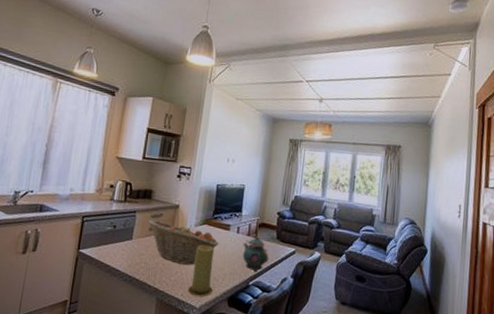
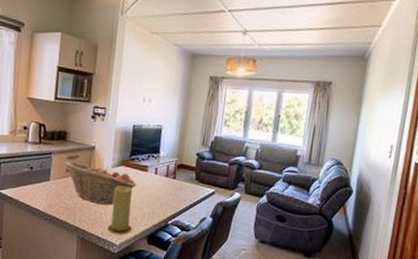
teapot: present [242,236,269,272] -> none [161,177,188,212]

